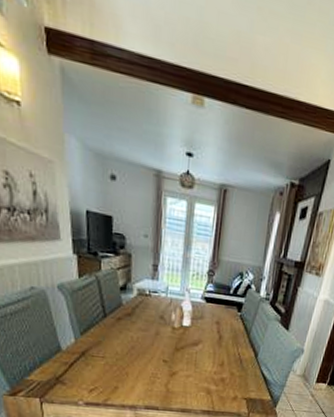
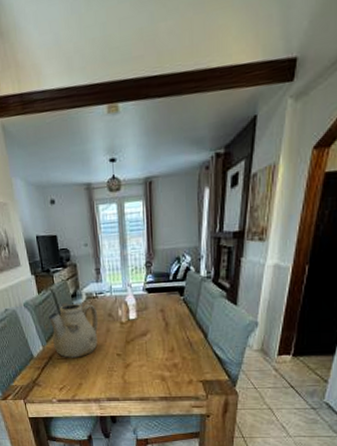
teapot: none [86,296,149,358] -> present [47,304,98,358]

